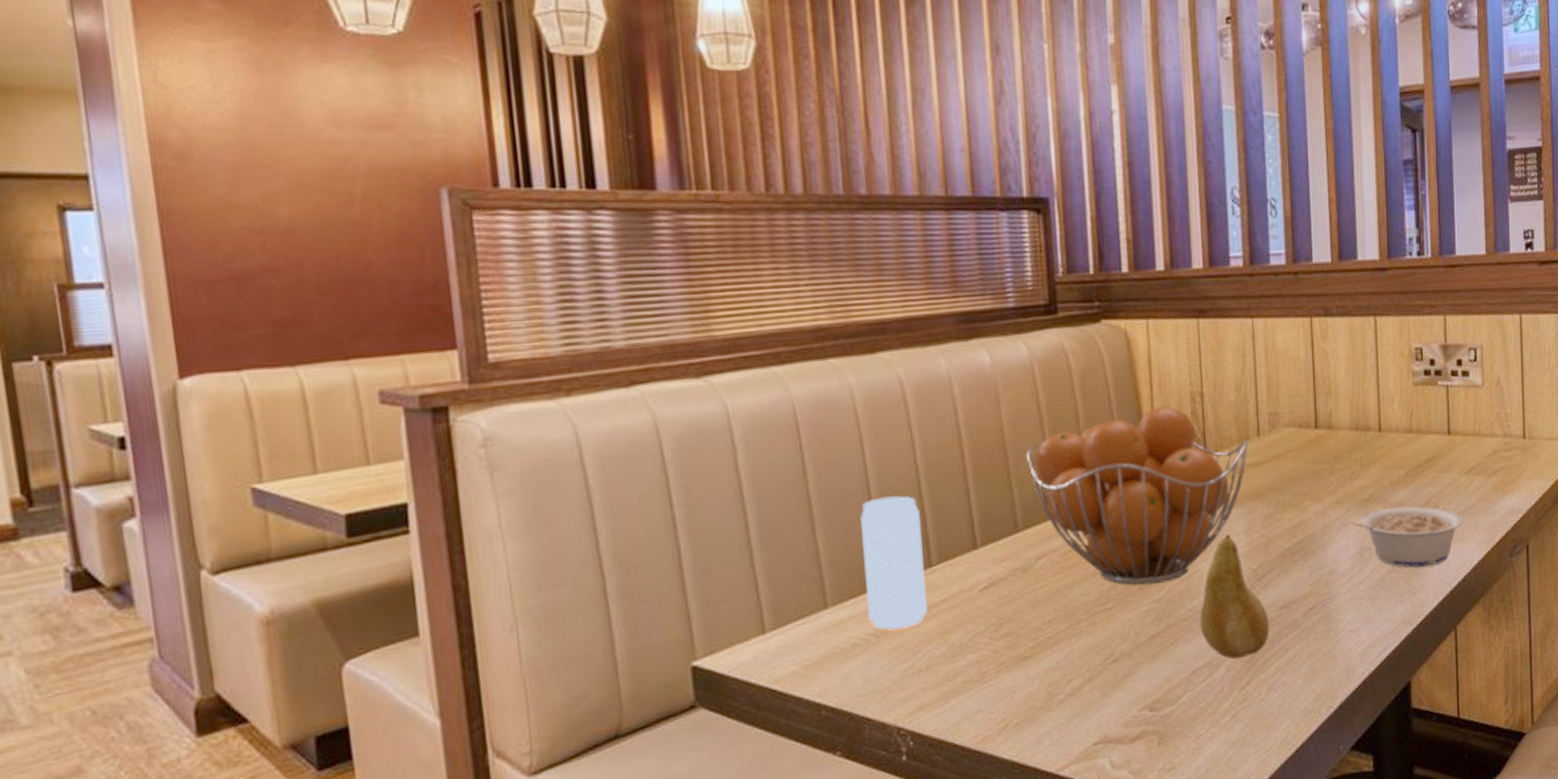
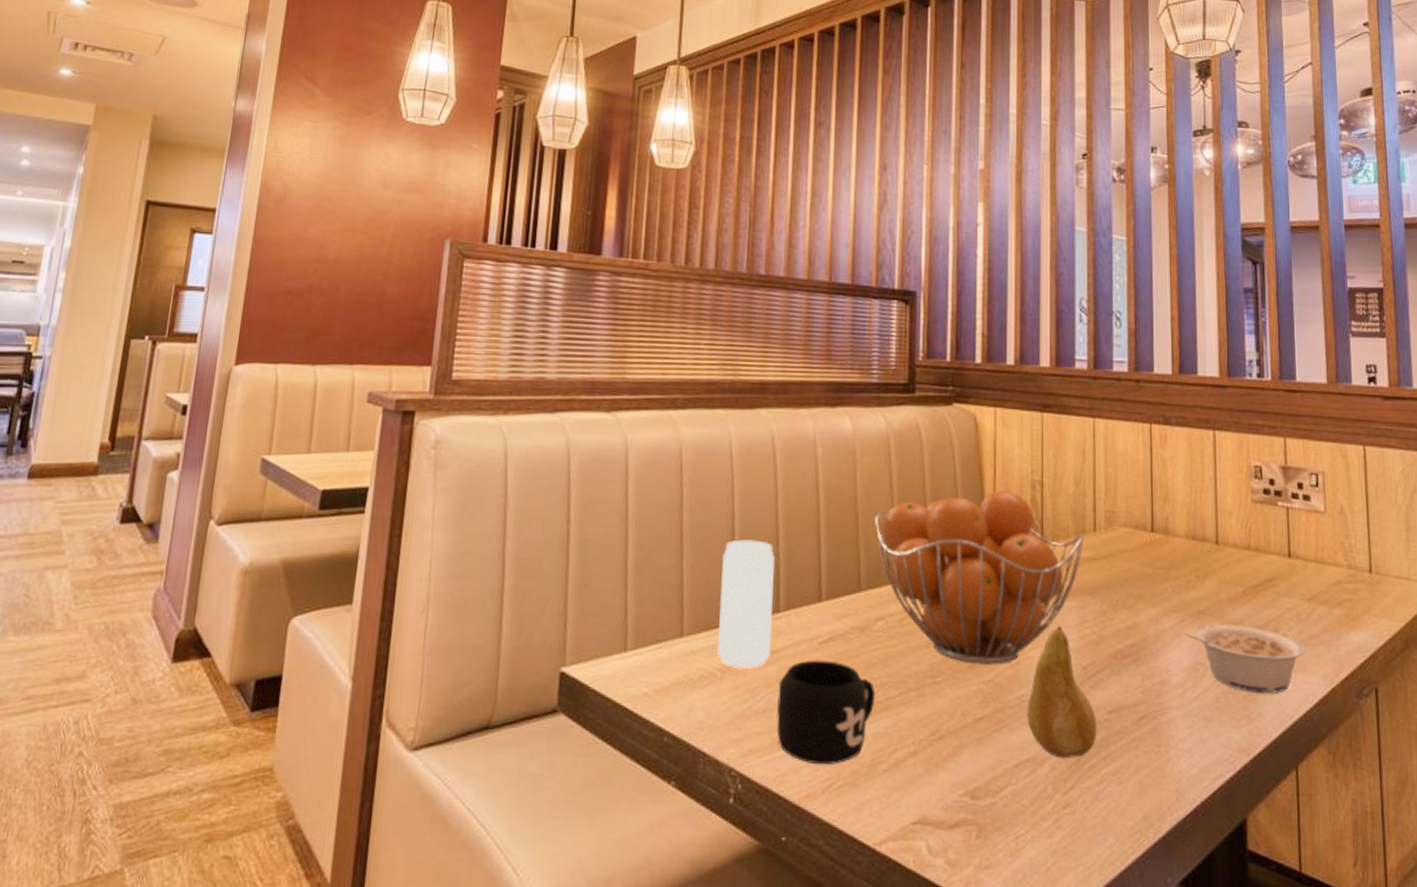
mug: none [940,606,1045,709] -> present [776,660,876,764]

